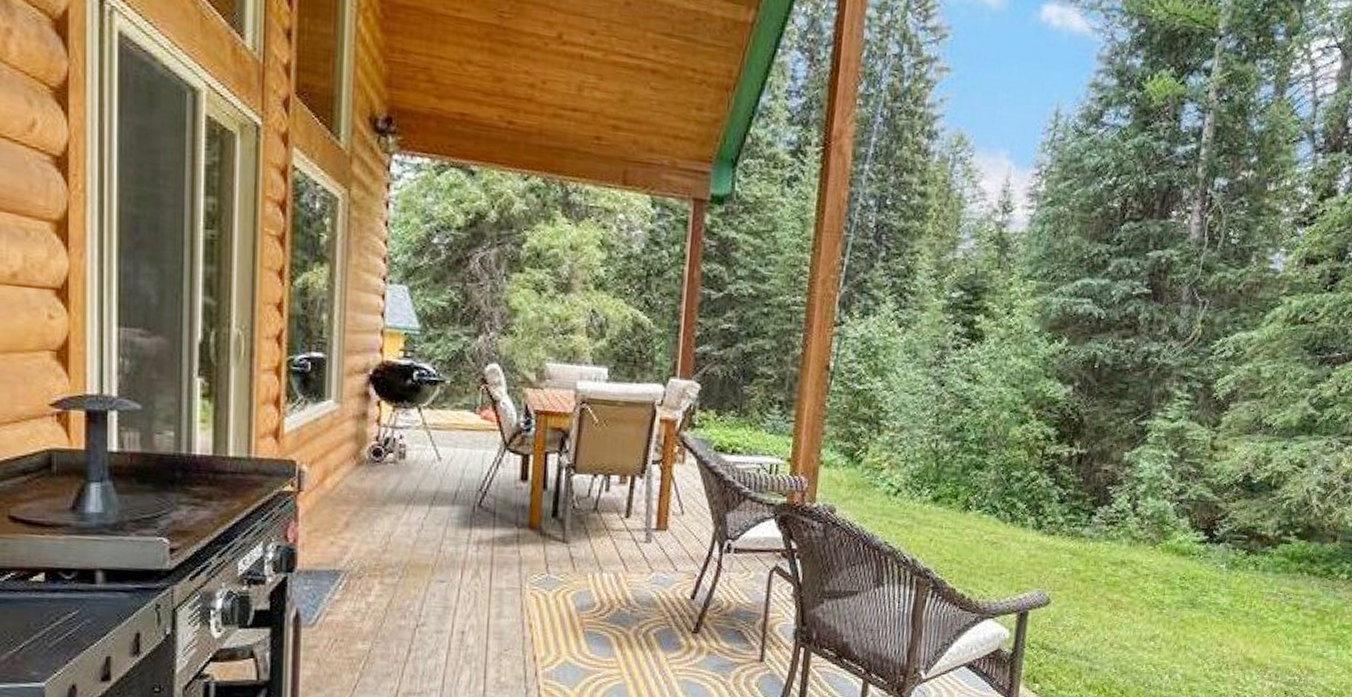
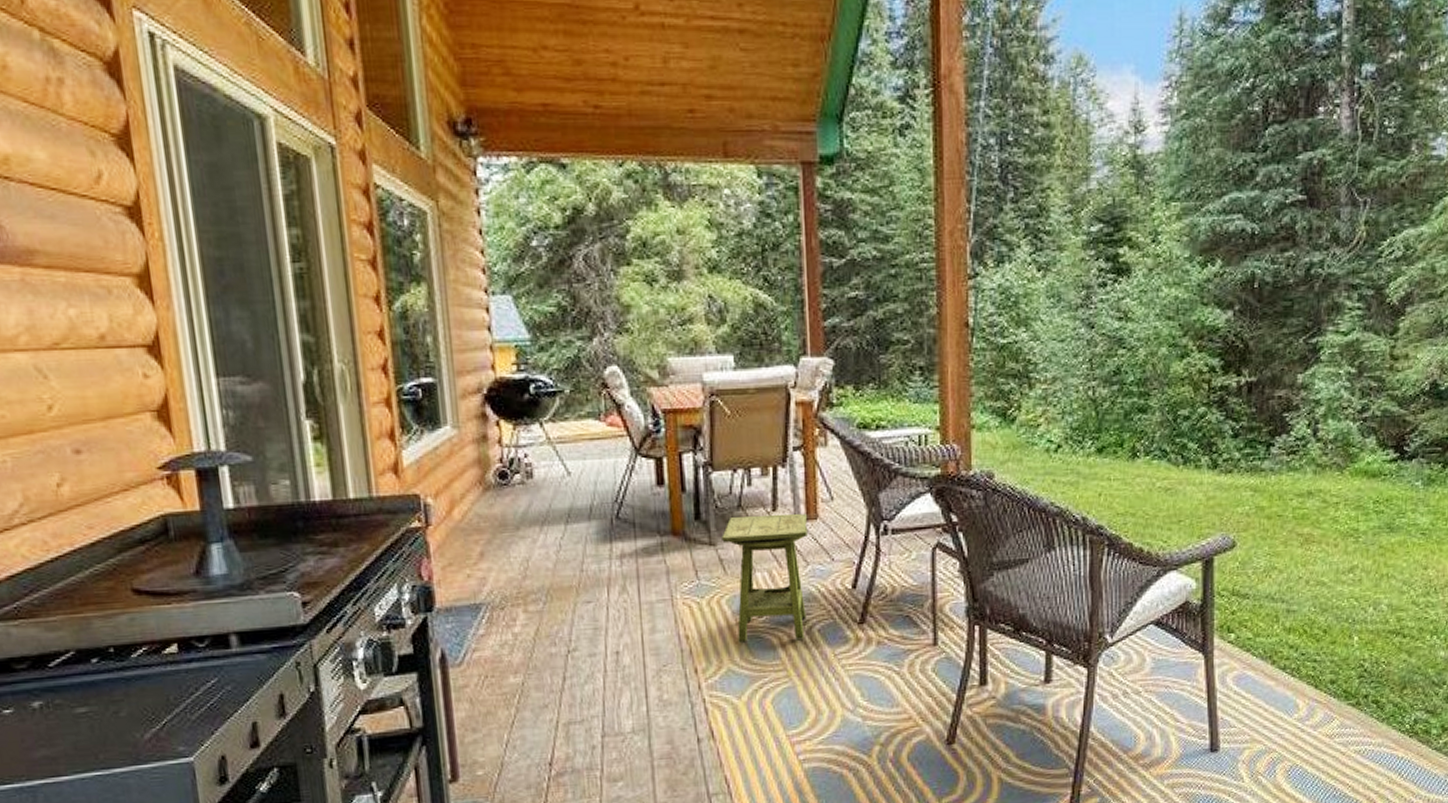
side table: none [575,519,658,641] -> present [722,513,808,643]

